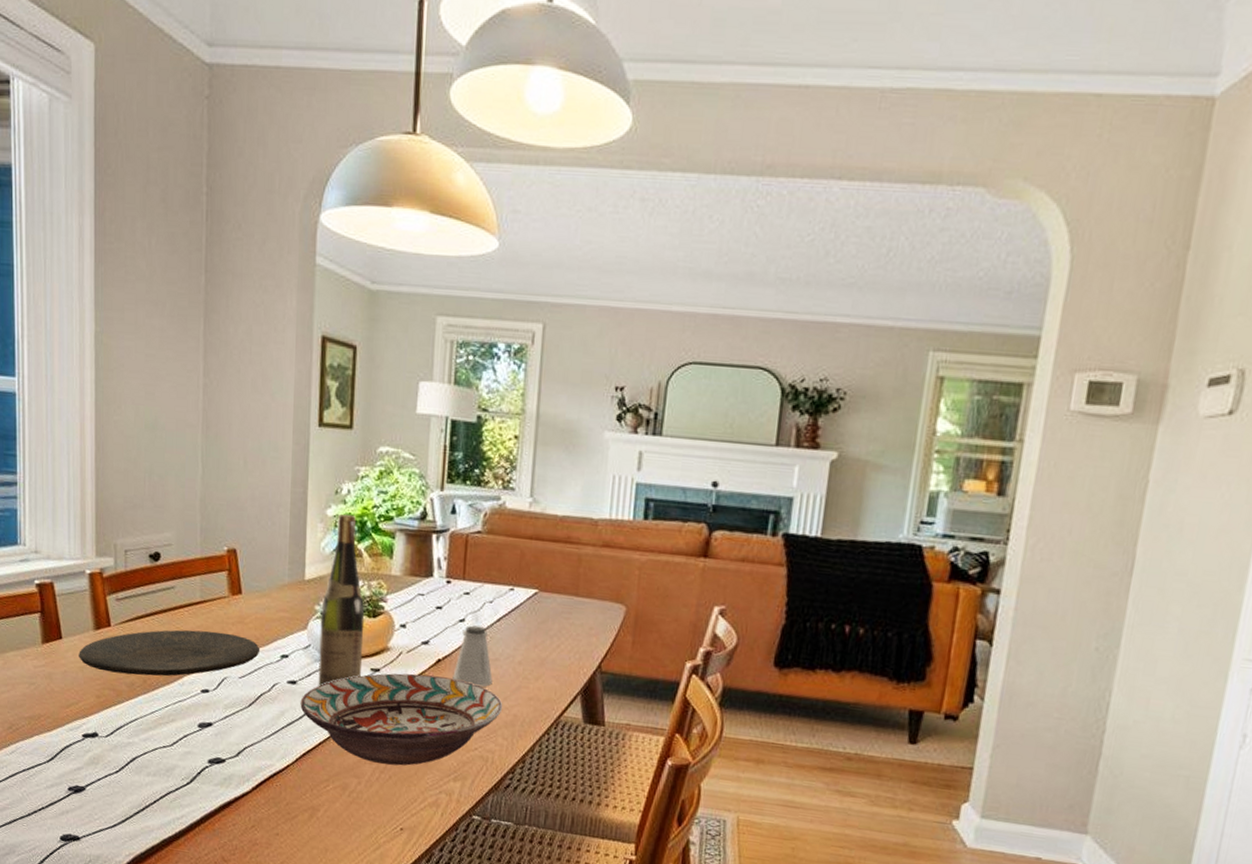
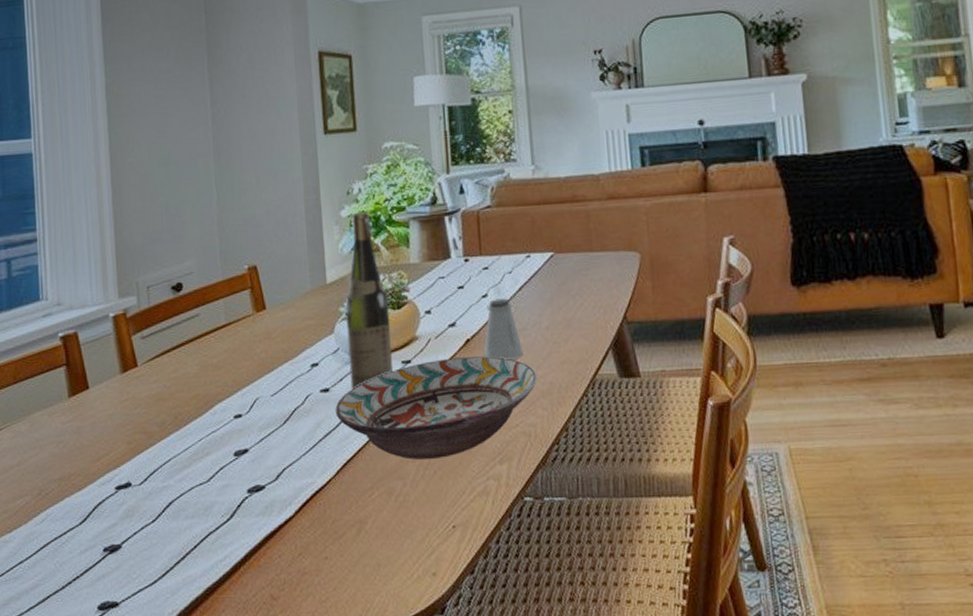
plate: present [79,629,260,676] -> none [107,351,290,415]

